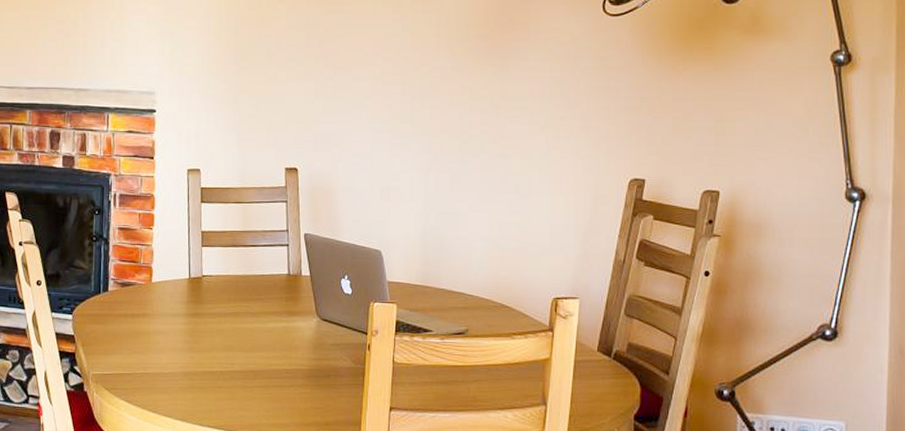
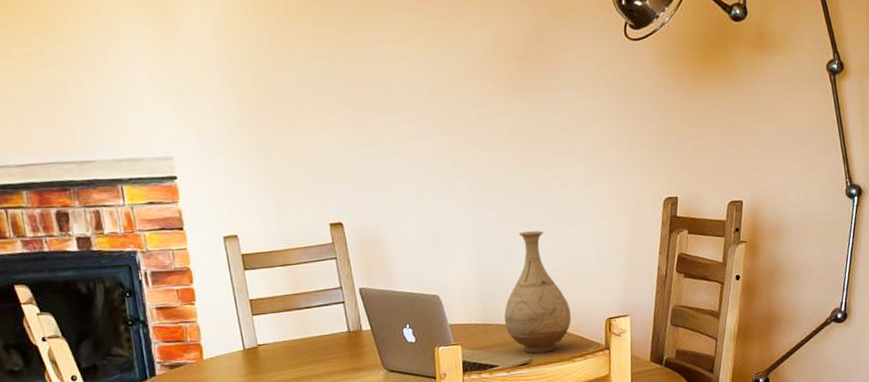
vase: none [444,198,515,325] -> present [504,230,572,354]

